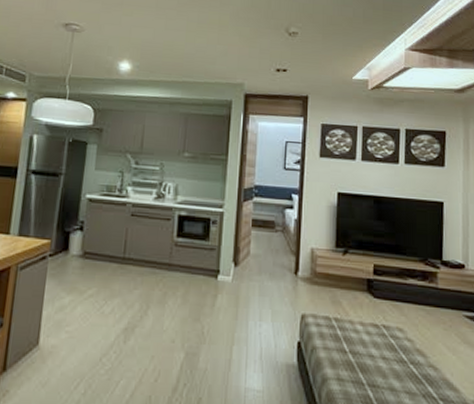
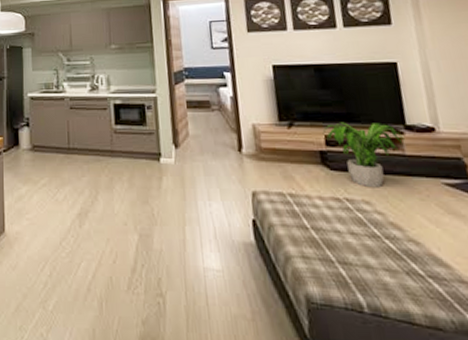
potted plant: none [372,253,439,317] -> present [322,122,405,188]

